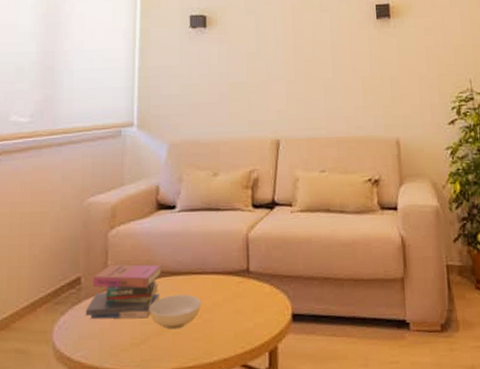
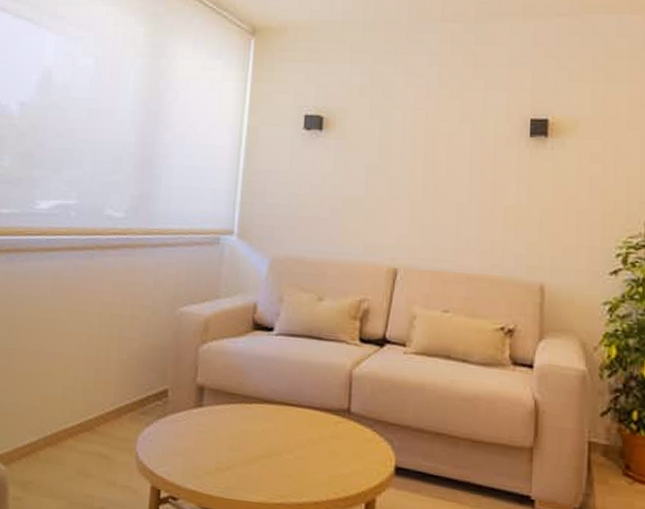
books: present [85,264,162,319] -> none [170,381,255,444]
bowl: present [150,294,202,330] -> none [238,424,295,461]

